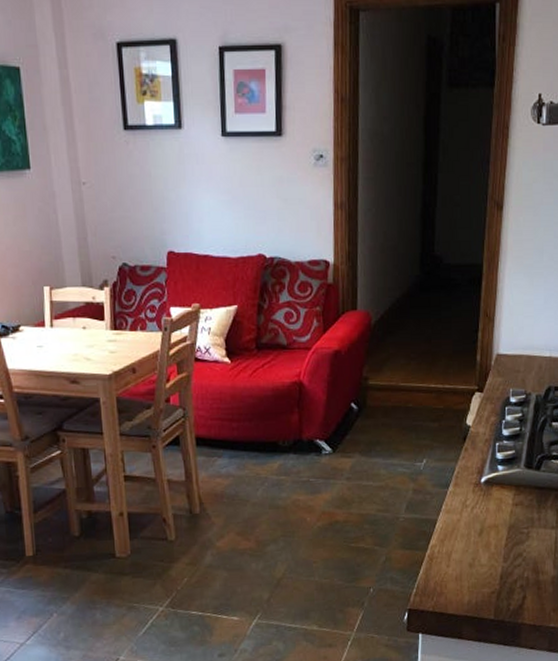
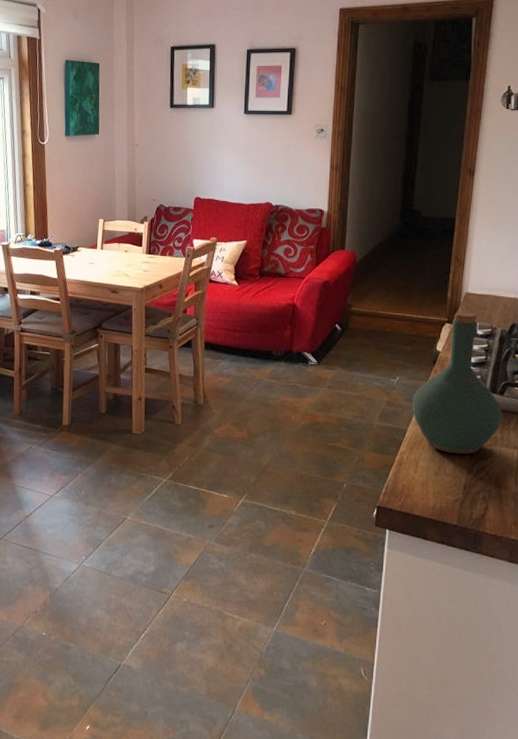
bottle: none [441,377,539,541] -> present [411,312,502,454]

